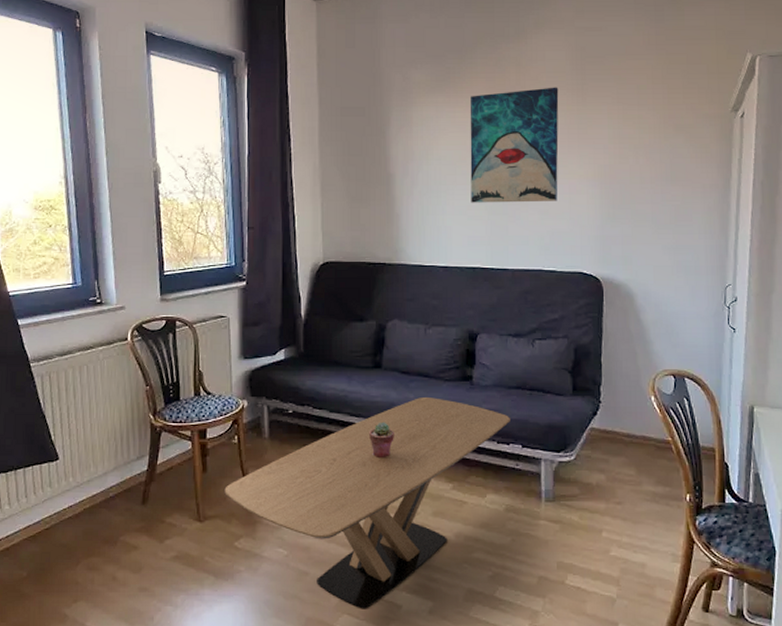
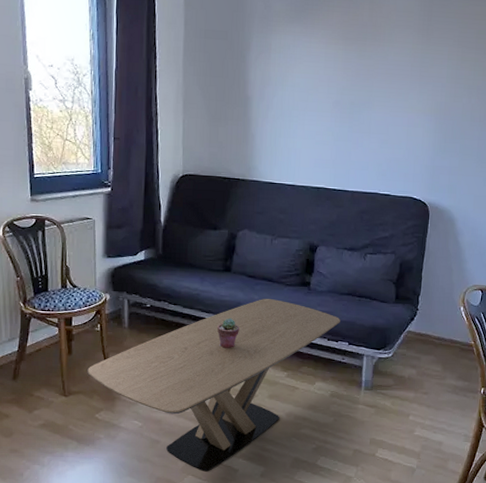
wall art: present [470,87,559,203] -> none [319,25,406,132]

